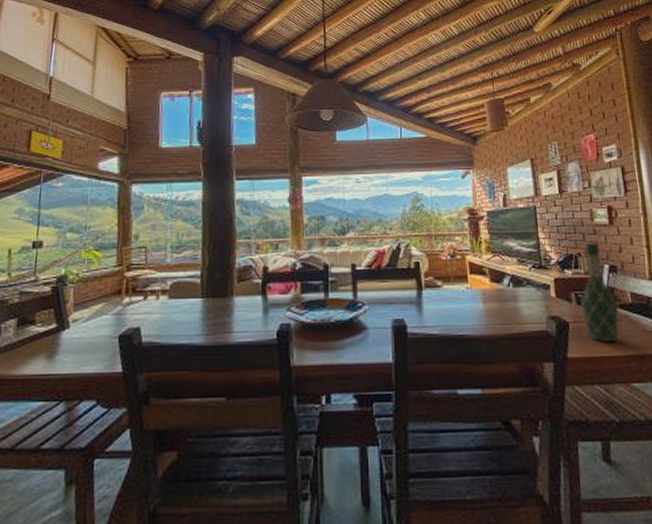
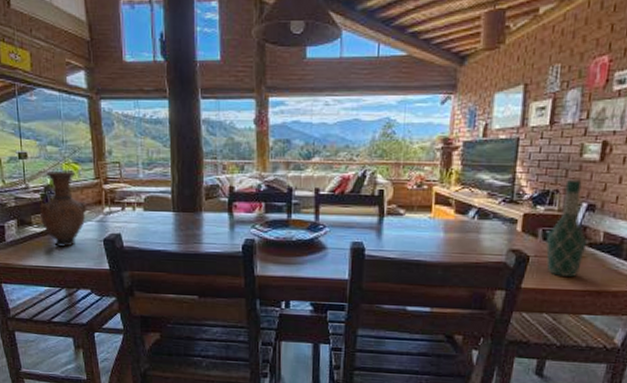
vase: none [47,258,104,348] -> present [40,170,87,247]

